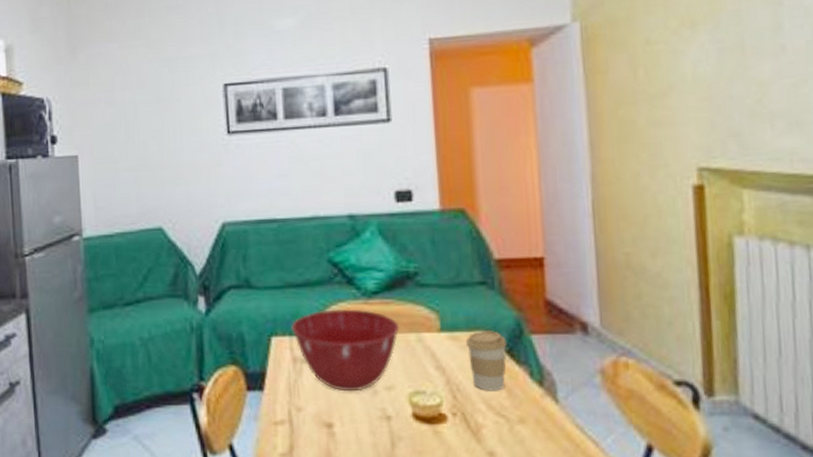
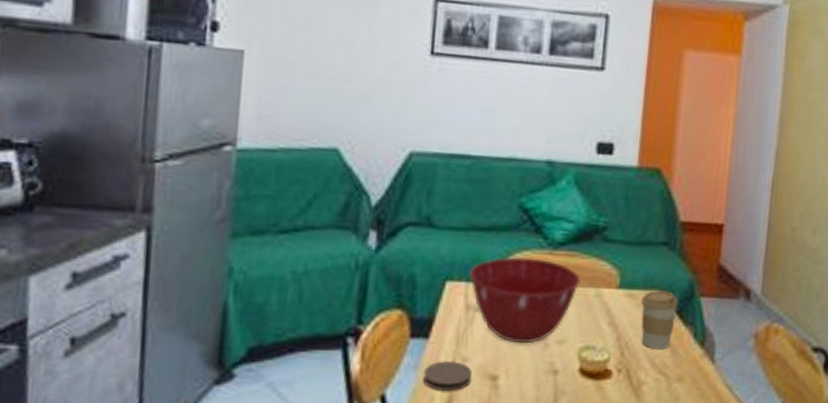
coaster: none [264,411,308,439] -> present [423,361,472,391]

